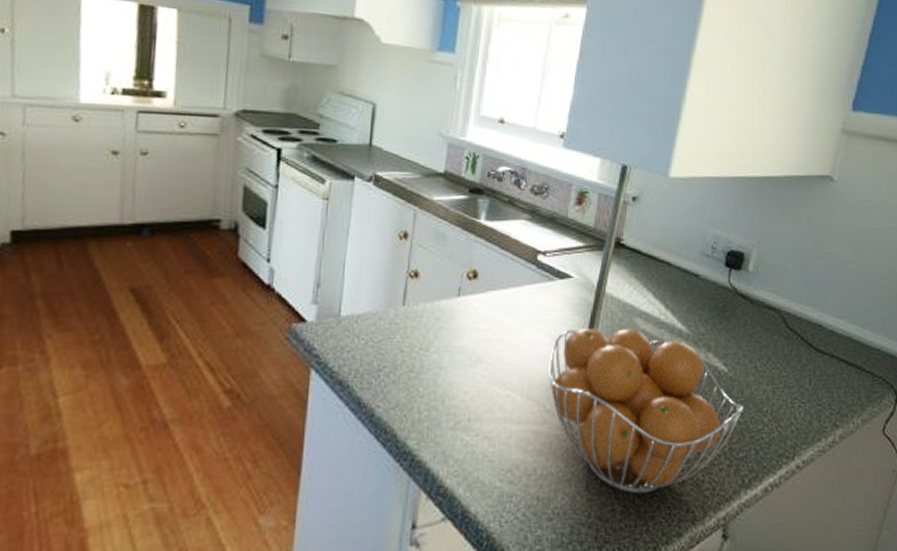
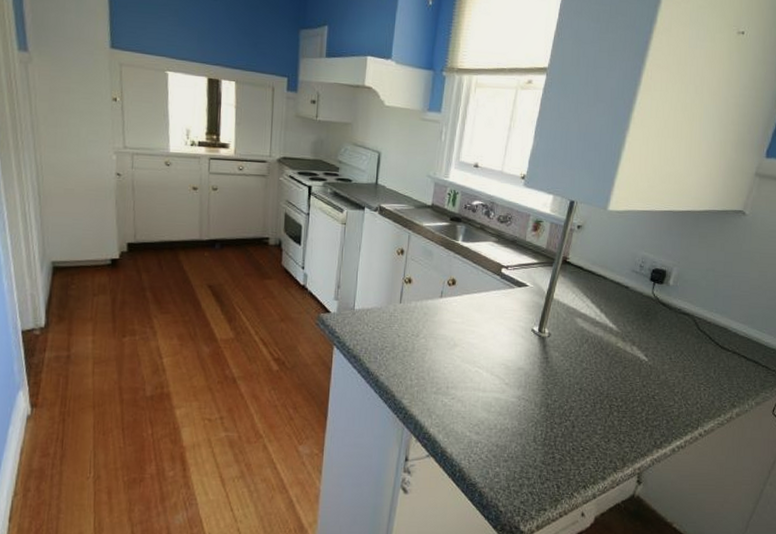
fruit basket: present [549,328,745,494] -> none [508,324,660,447]

